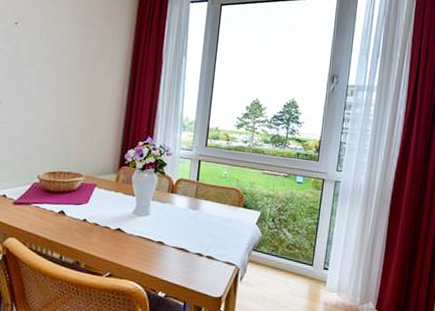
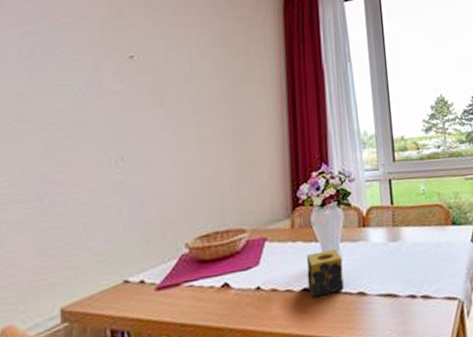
candle: none [121,203,151,237] -> present [306,249,344,298]

